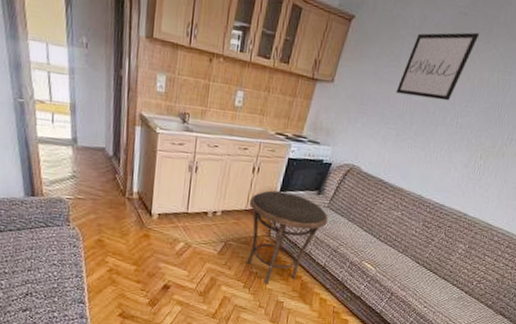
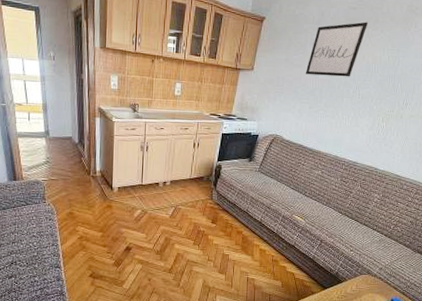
side table: present [247,190,328,284] -> none [193,161,260,240]

